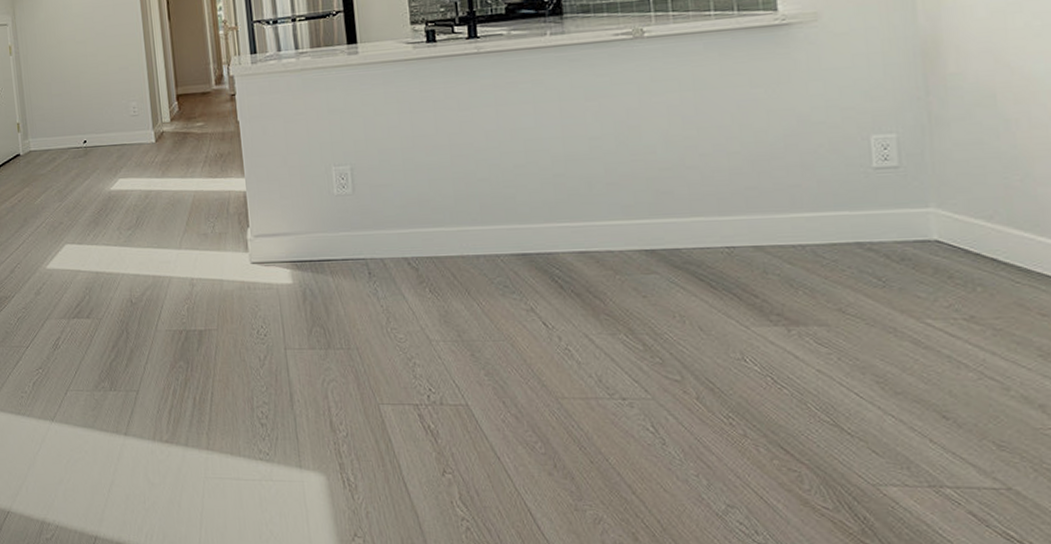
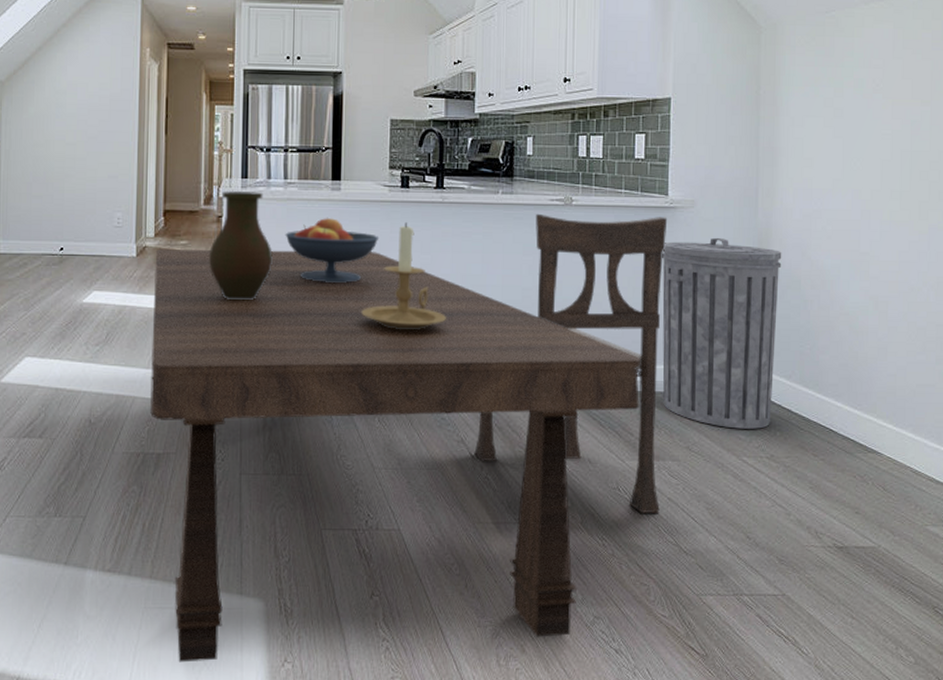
dining table: none [173,114,763,532] -> present [150,249,641,663]
vase: none [226,65,293,177] -> present [208,190,273,301]
fruit bowl: none [303,83,408,151] -> present [285,217,380,283]
candle holder: none [396,79,497,195] -> present [361,222,446,331]
dining chair: none [548,37,806,388] -> present [474,213,668,513]
trash can: none [776,53,966,285] -> present [662,237,782,429]

